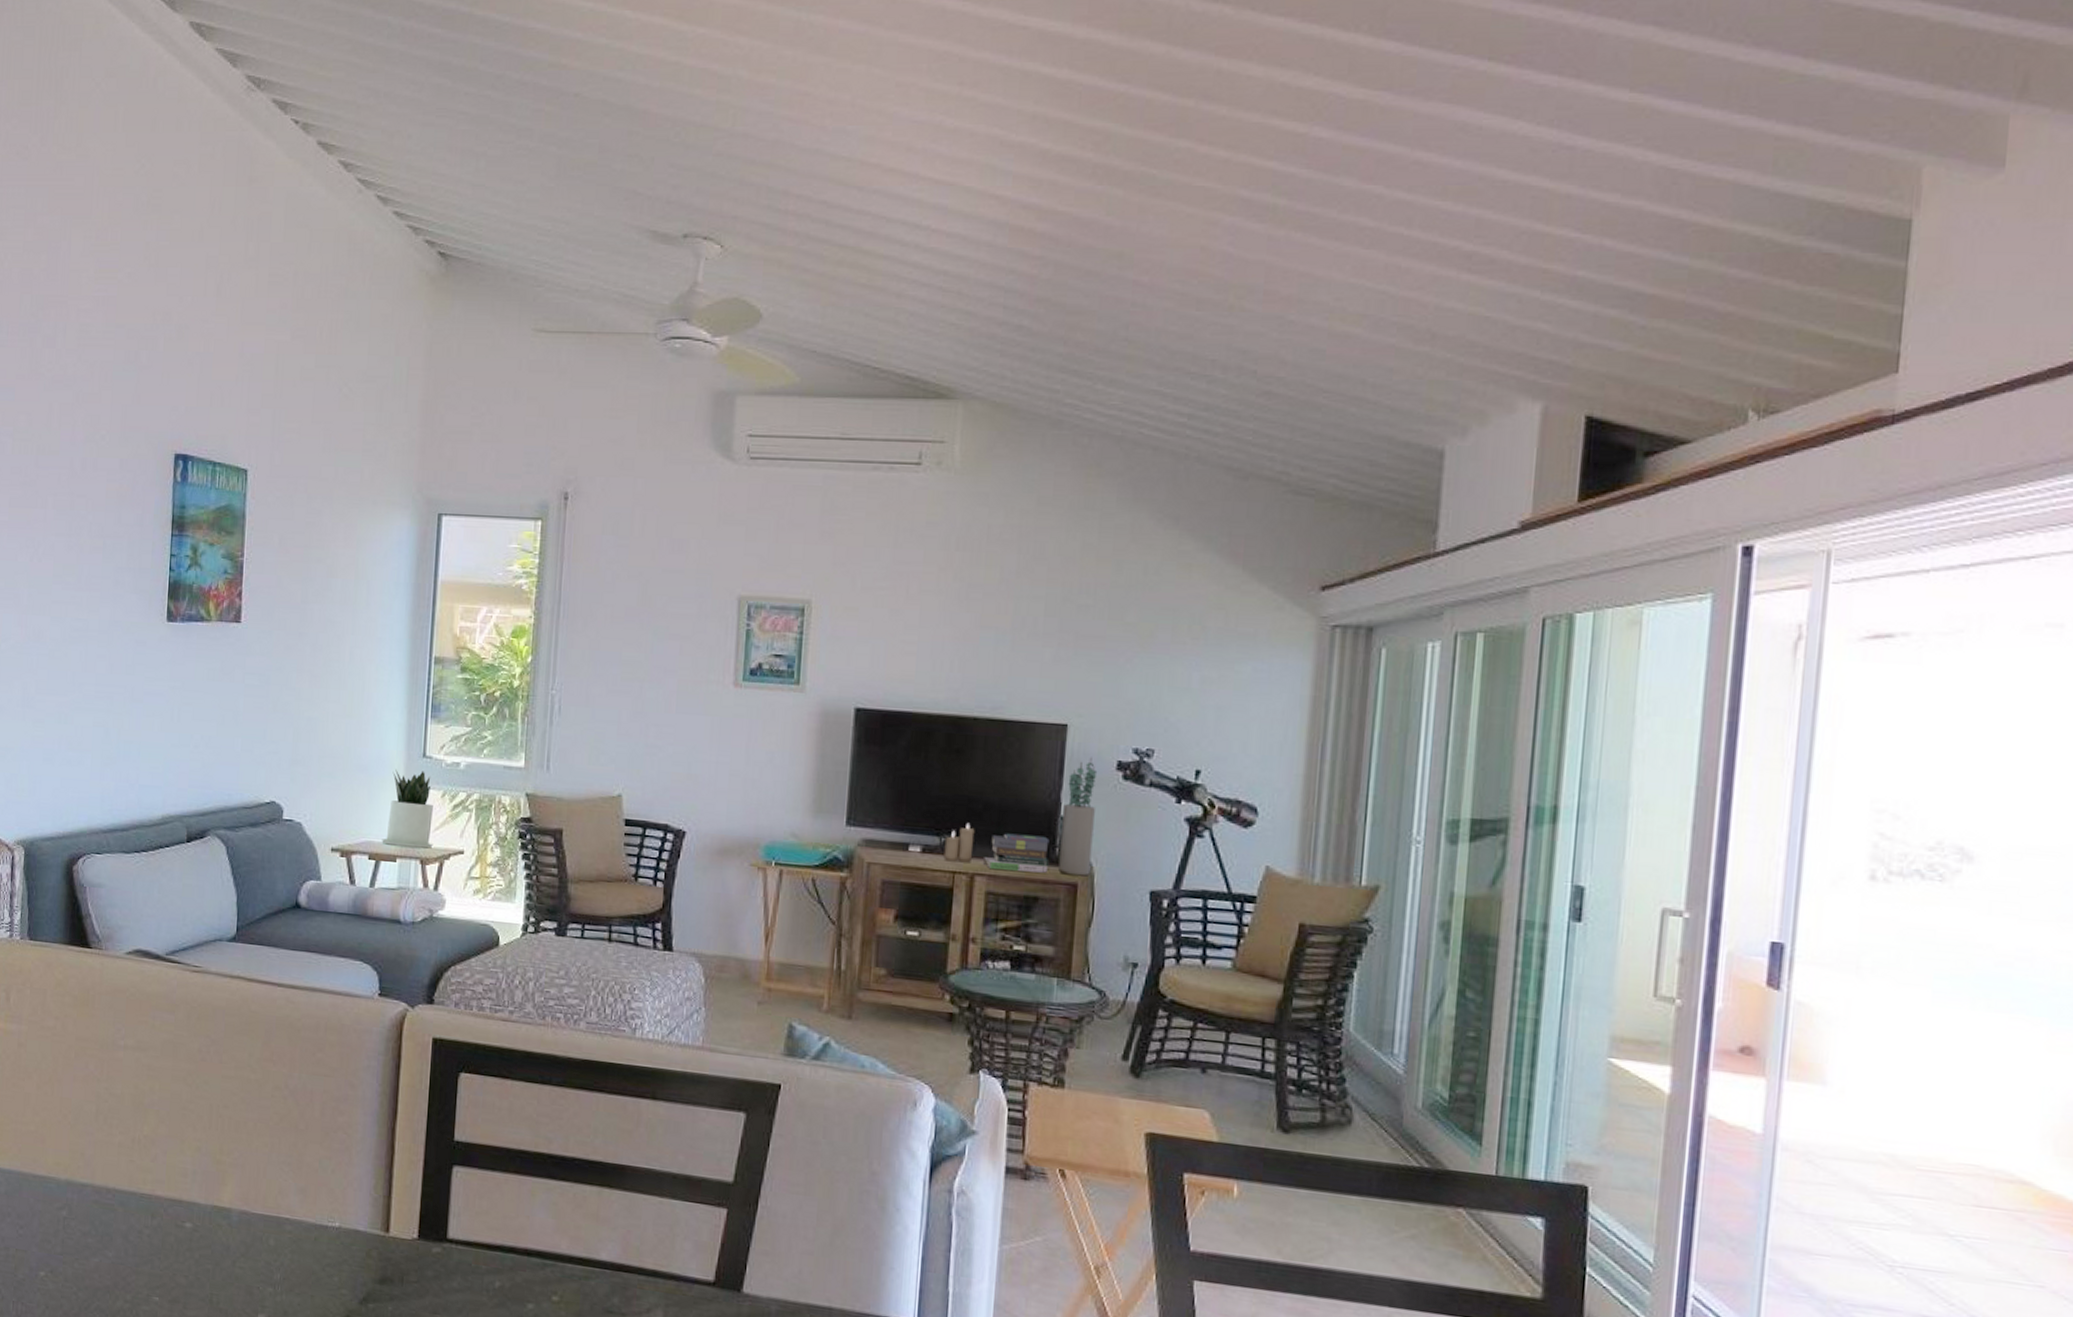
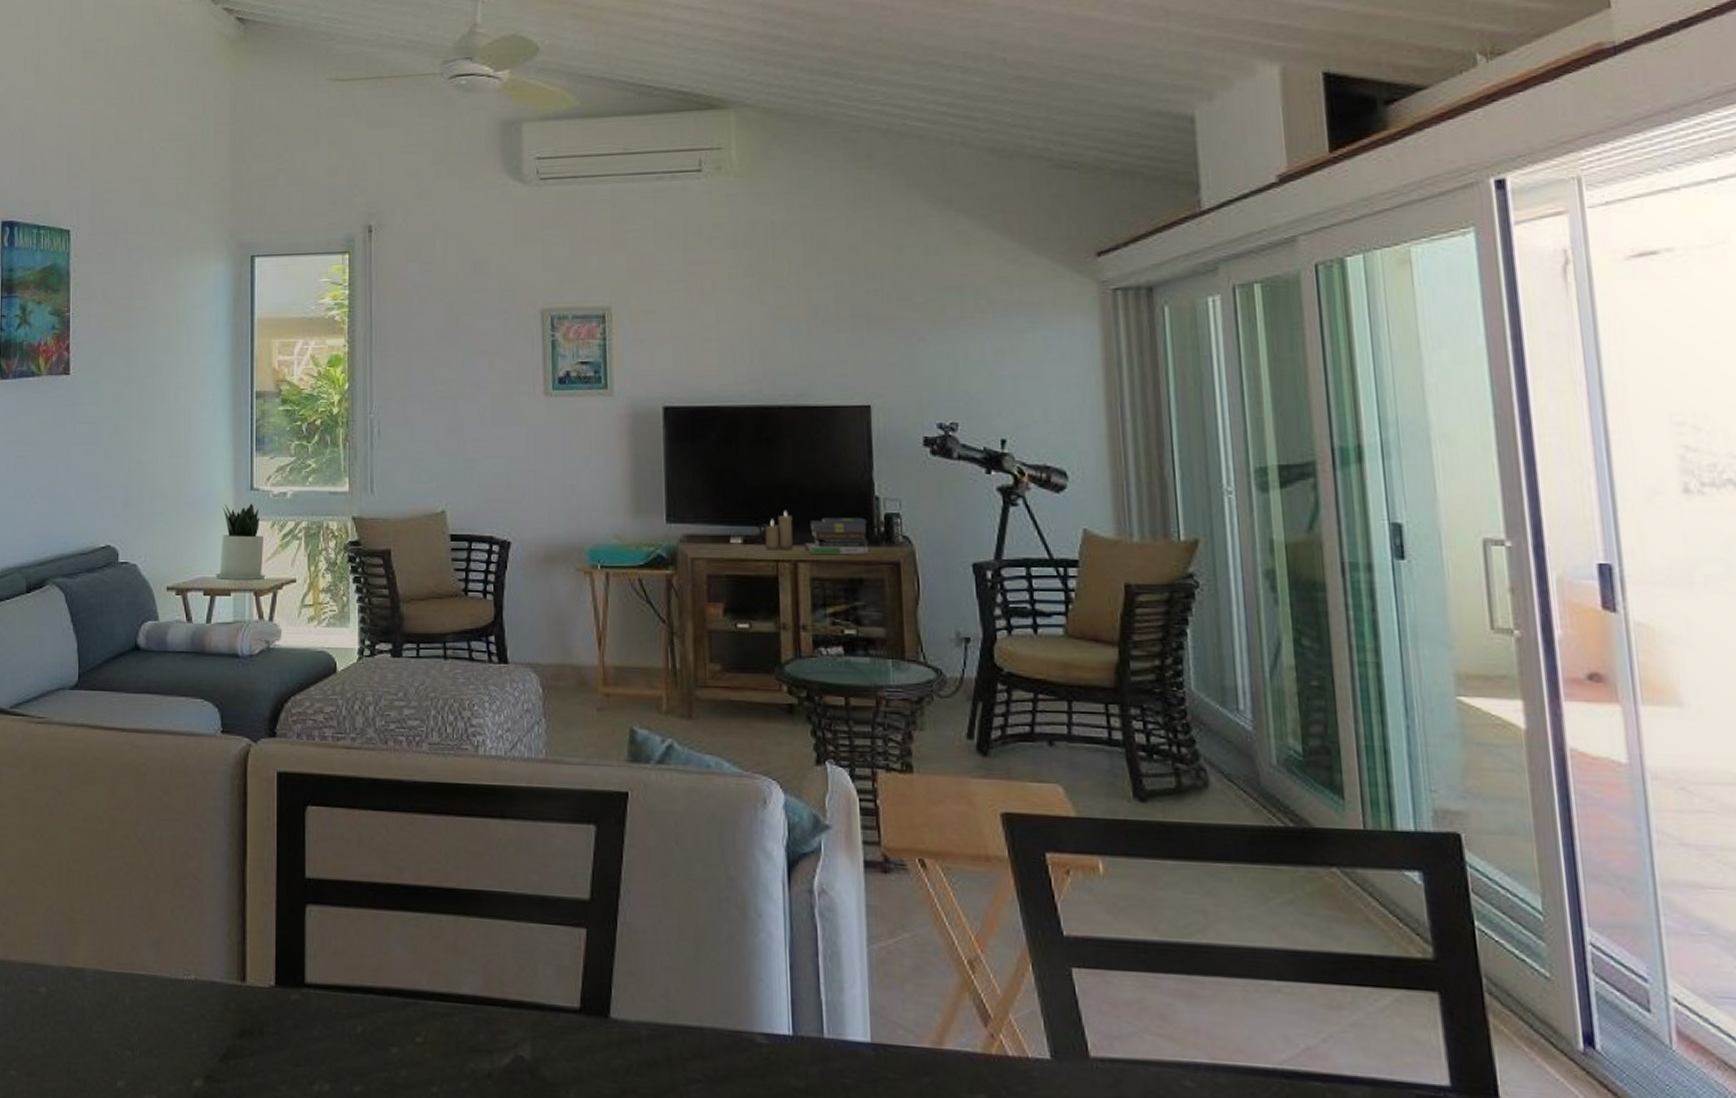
vase: present [1058,757,1098,878] -> none [876,435,911,556]

